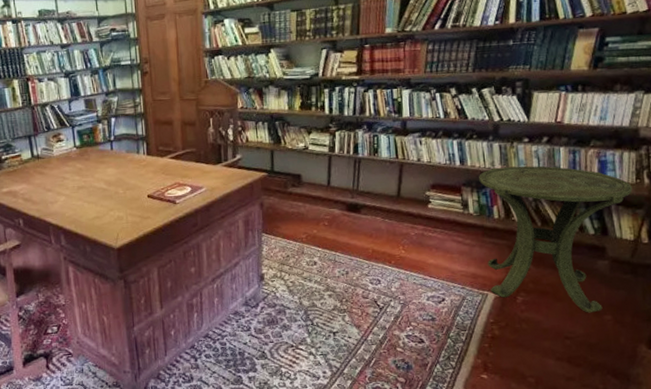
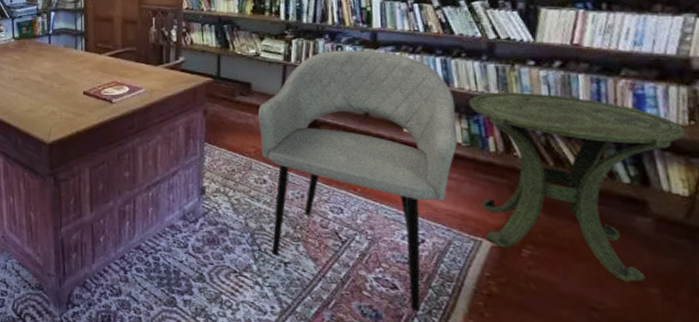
armchair: none [307,137,471,359] -> present [257,50,458,312]

